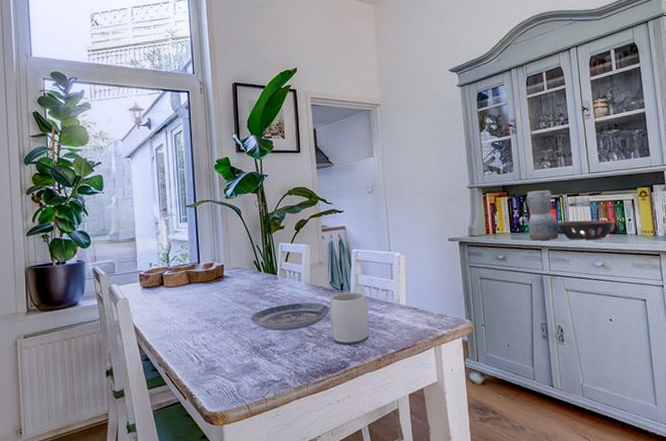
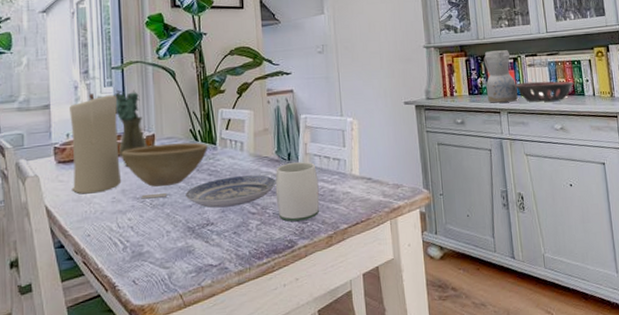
candle: none [152,228,196,315] -> present [70,93,122,194]
vase: none [188,225,217,293] -> present [114,89,147,167]
bowl: none [195,272,270,321] -> present [121,142,209,199]

